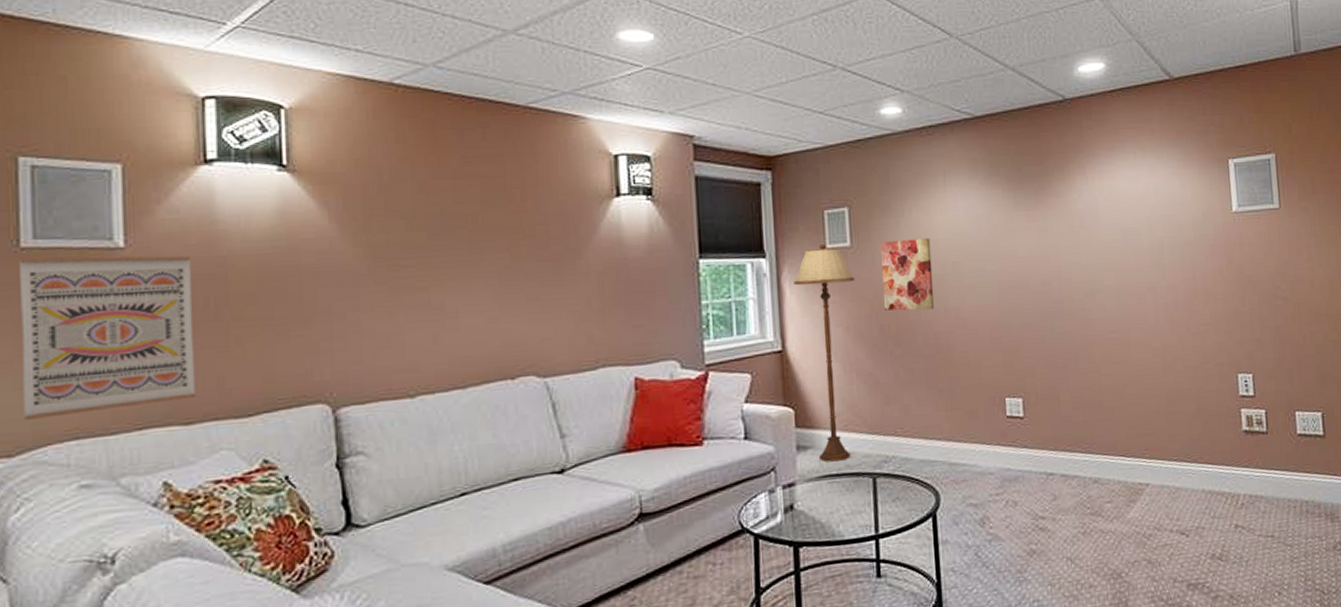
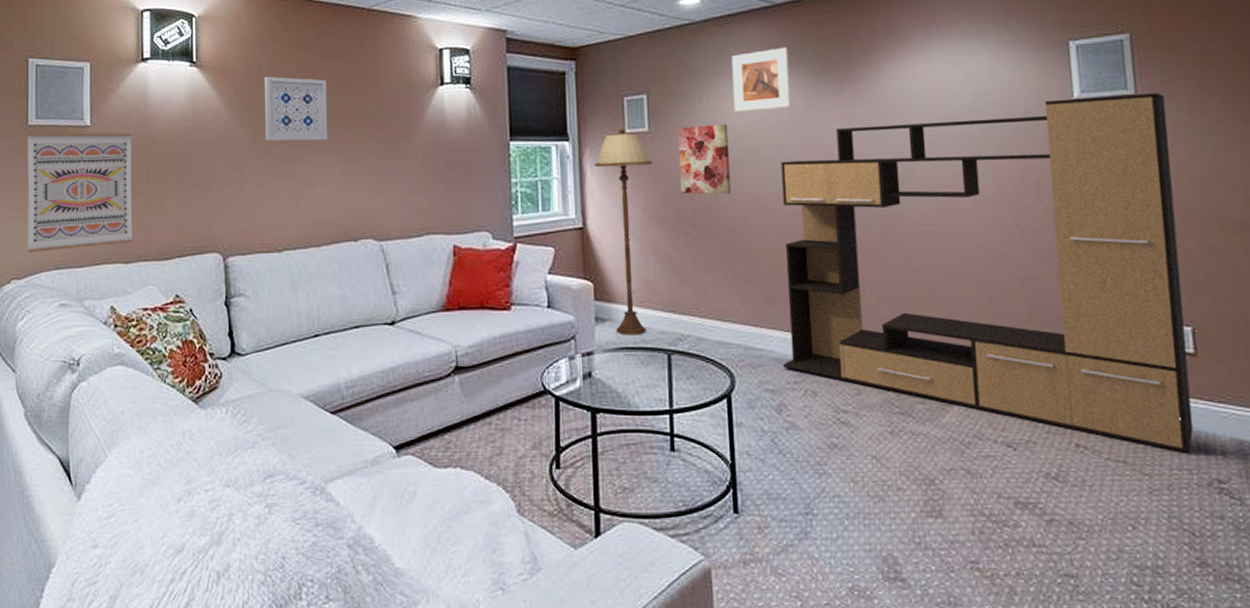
wall art: none [385,184,475,264] -> present [264,76,328,141]
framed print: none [933,160,991,226] -> present [731,47,792,113]
media console: none [982,207,1323,523] -> present [781,93,1194,453]

